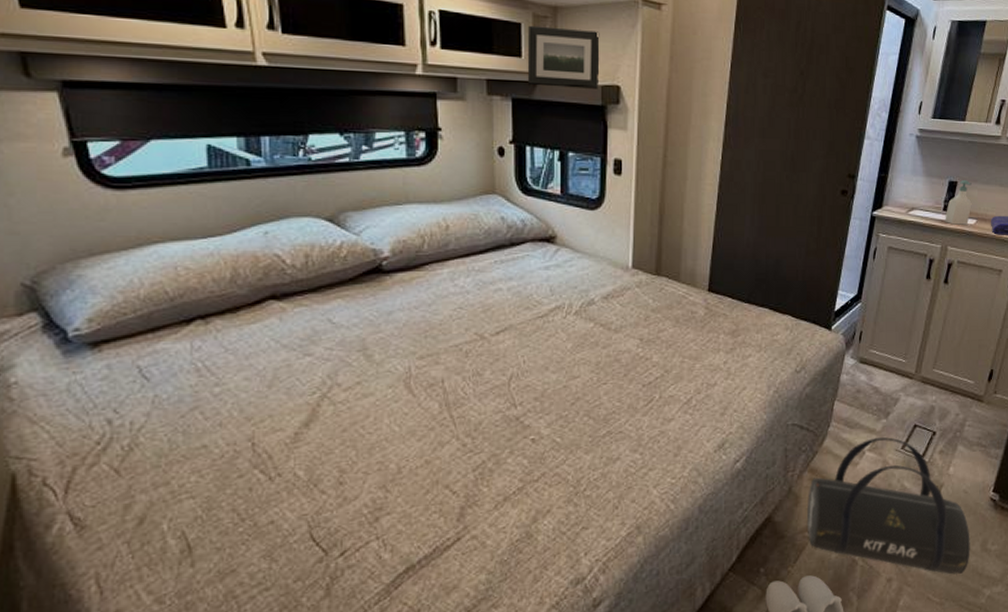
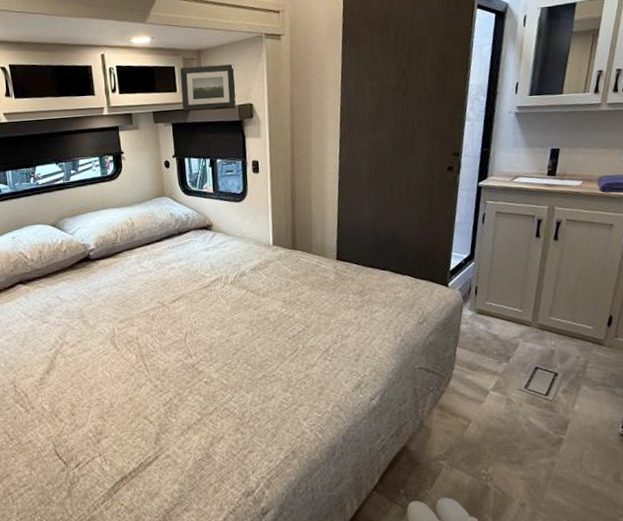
duffel bag: present [808,437,970,575] -> none [438,378,603,503]
soap bottle: present [945,180,972,225] -> none [549,146,577,188]

